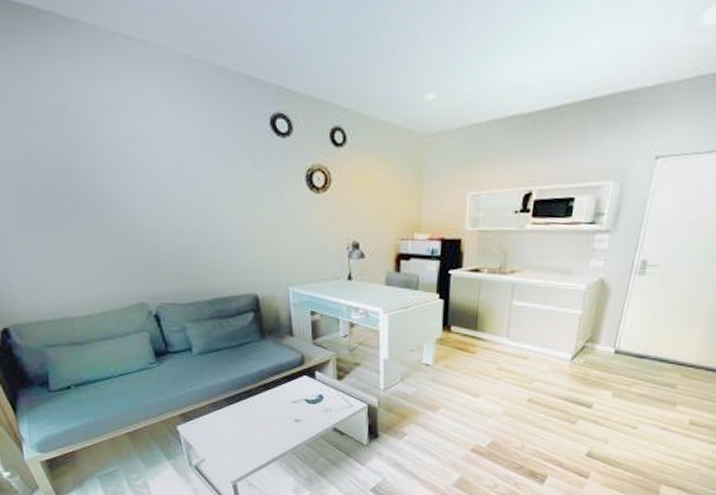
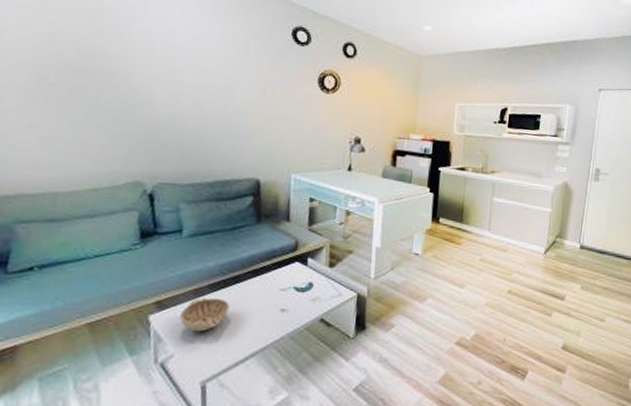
decorative bowl: none [204,410,247,440] -> present [179,298,230,332]

